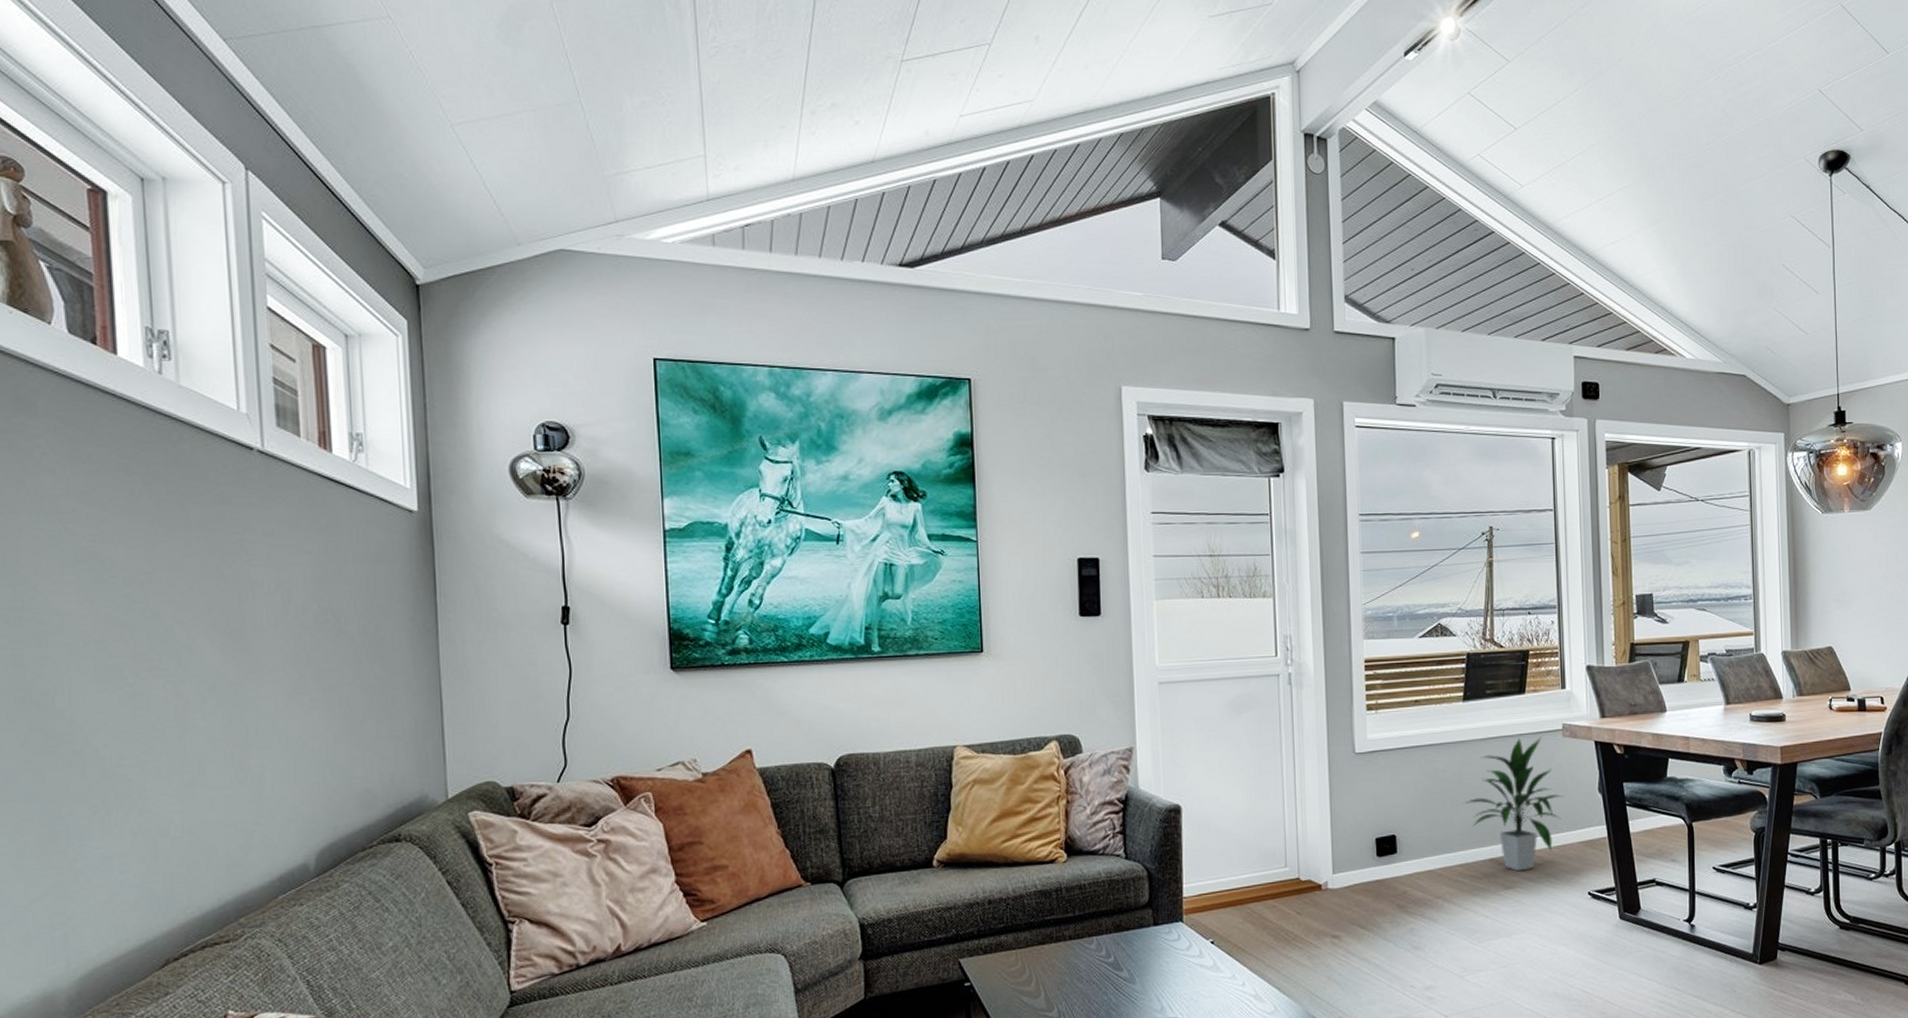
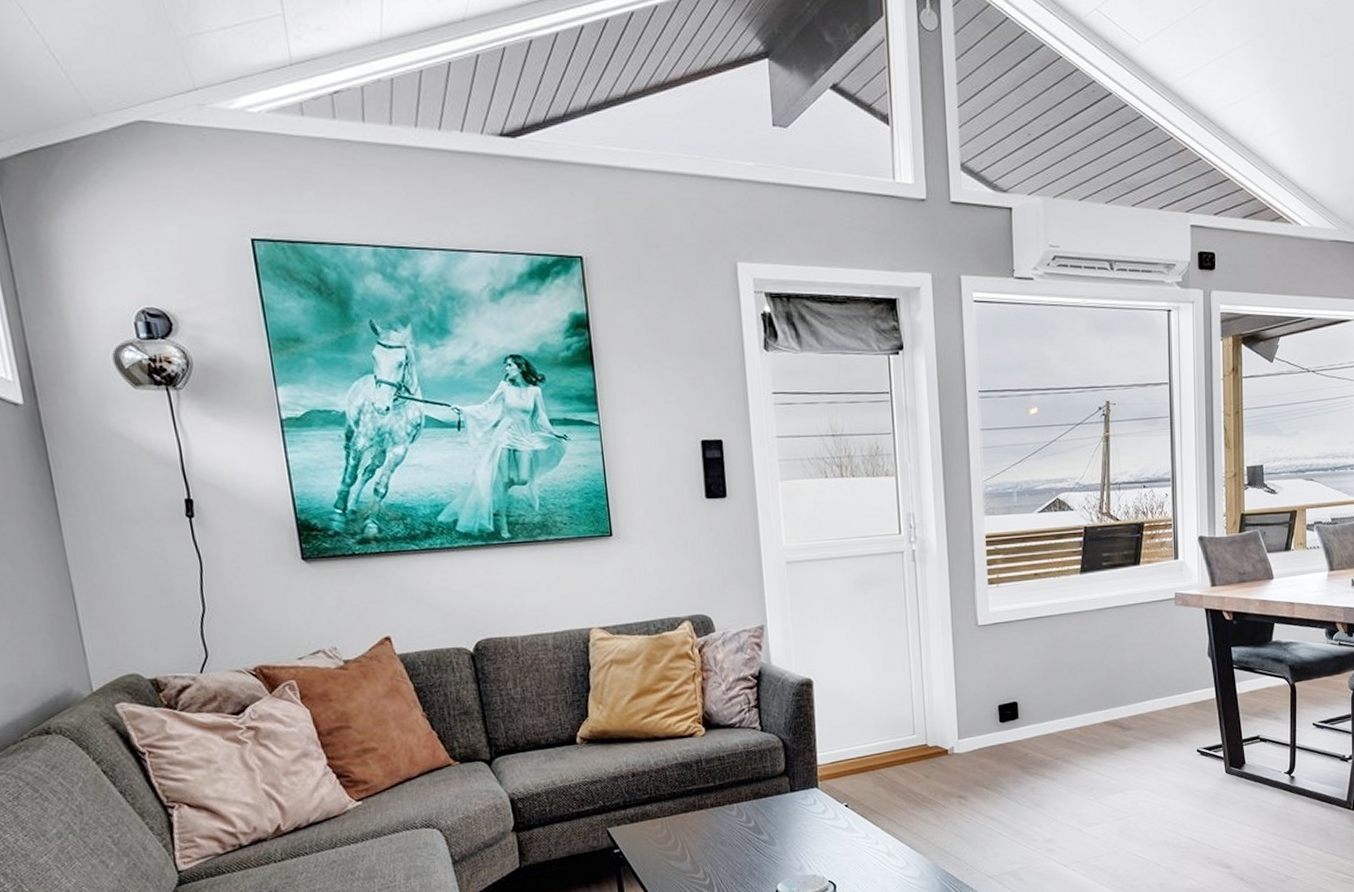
indoor plant: present [1463,737,1564,872] -> none [1081,605,1175,733]

